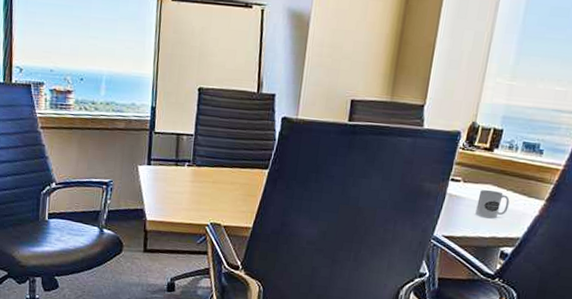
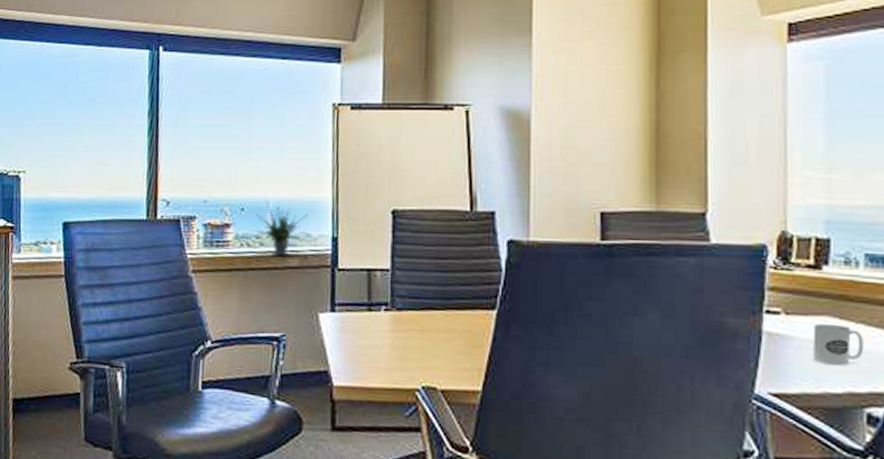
potted plant: none [91,73,135,120] -> present [254,200,310,256]

